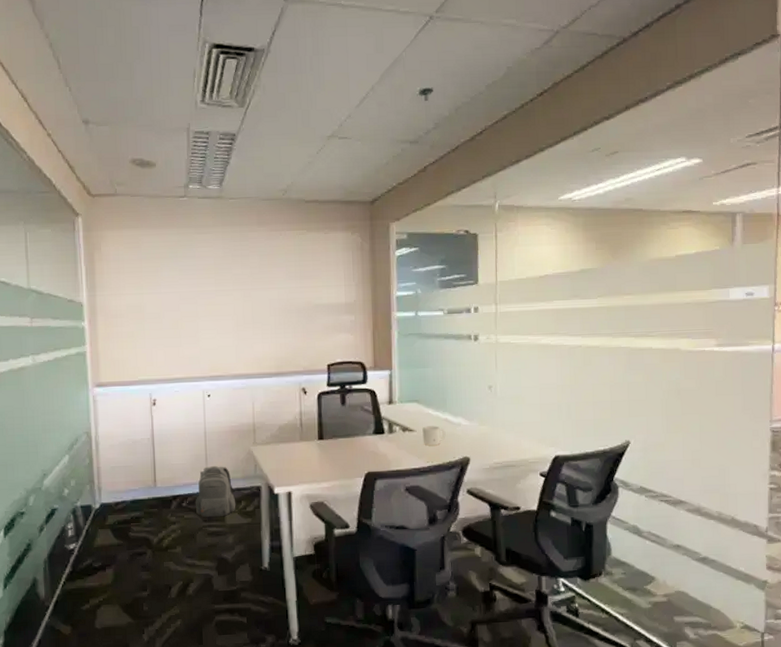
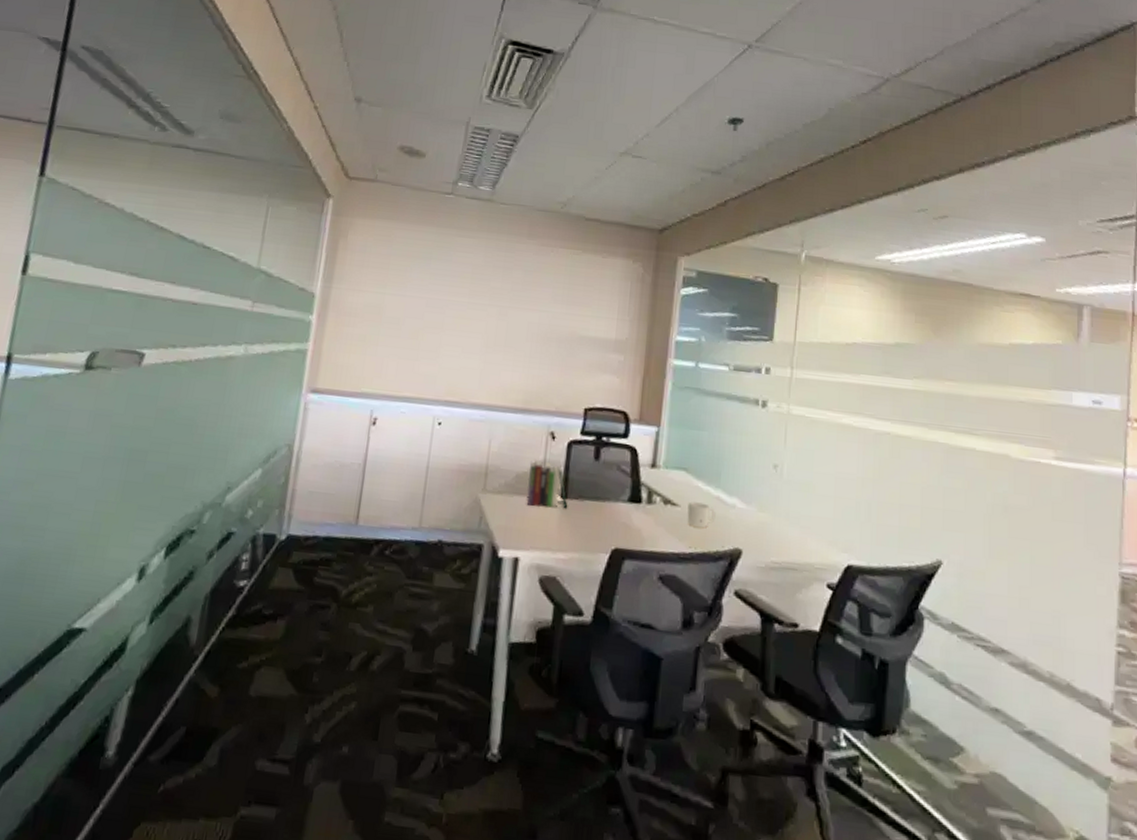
backpack: present [195,465,236,517] -> none [400,509,451,575]
books: none [289,412,325,451] -> present [526,459,568,509]

